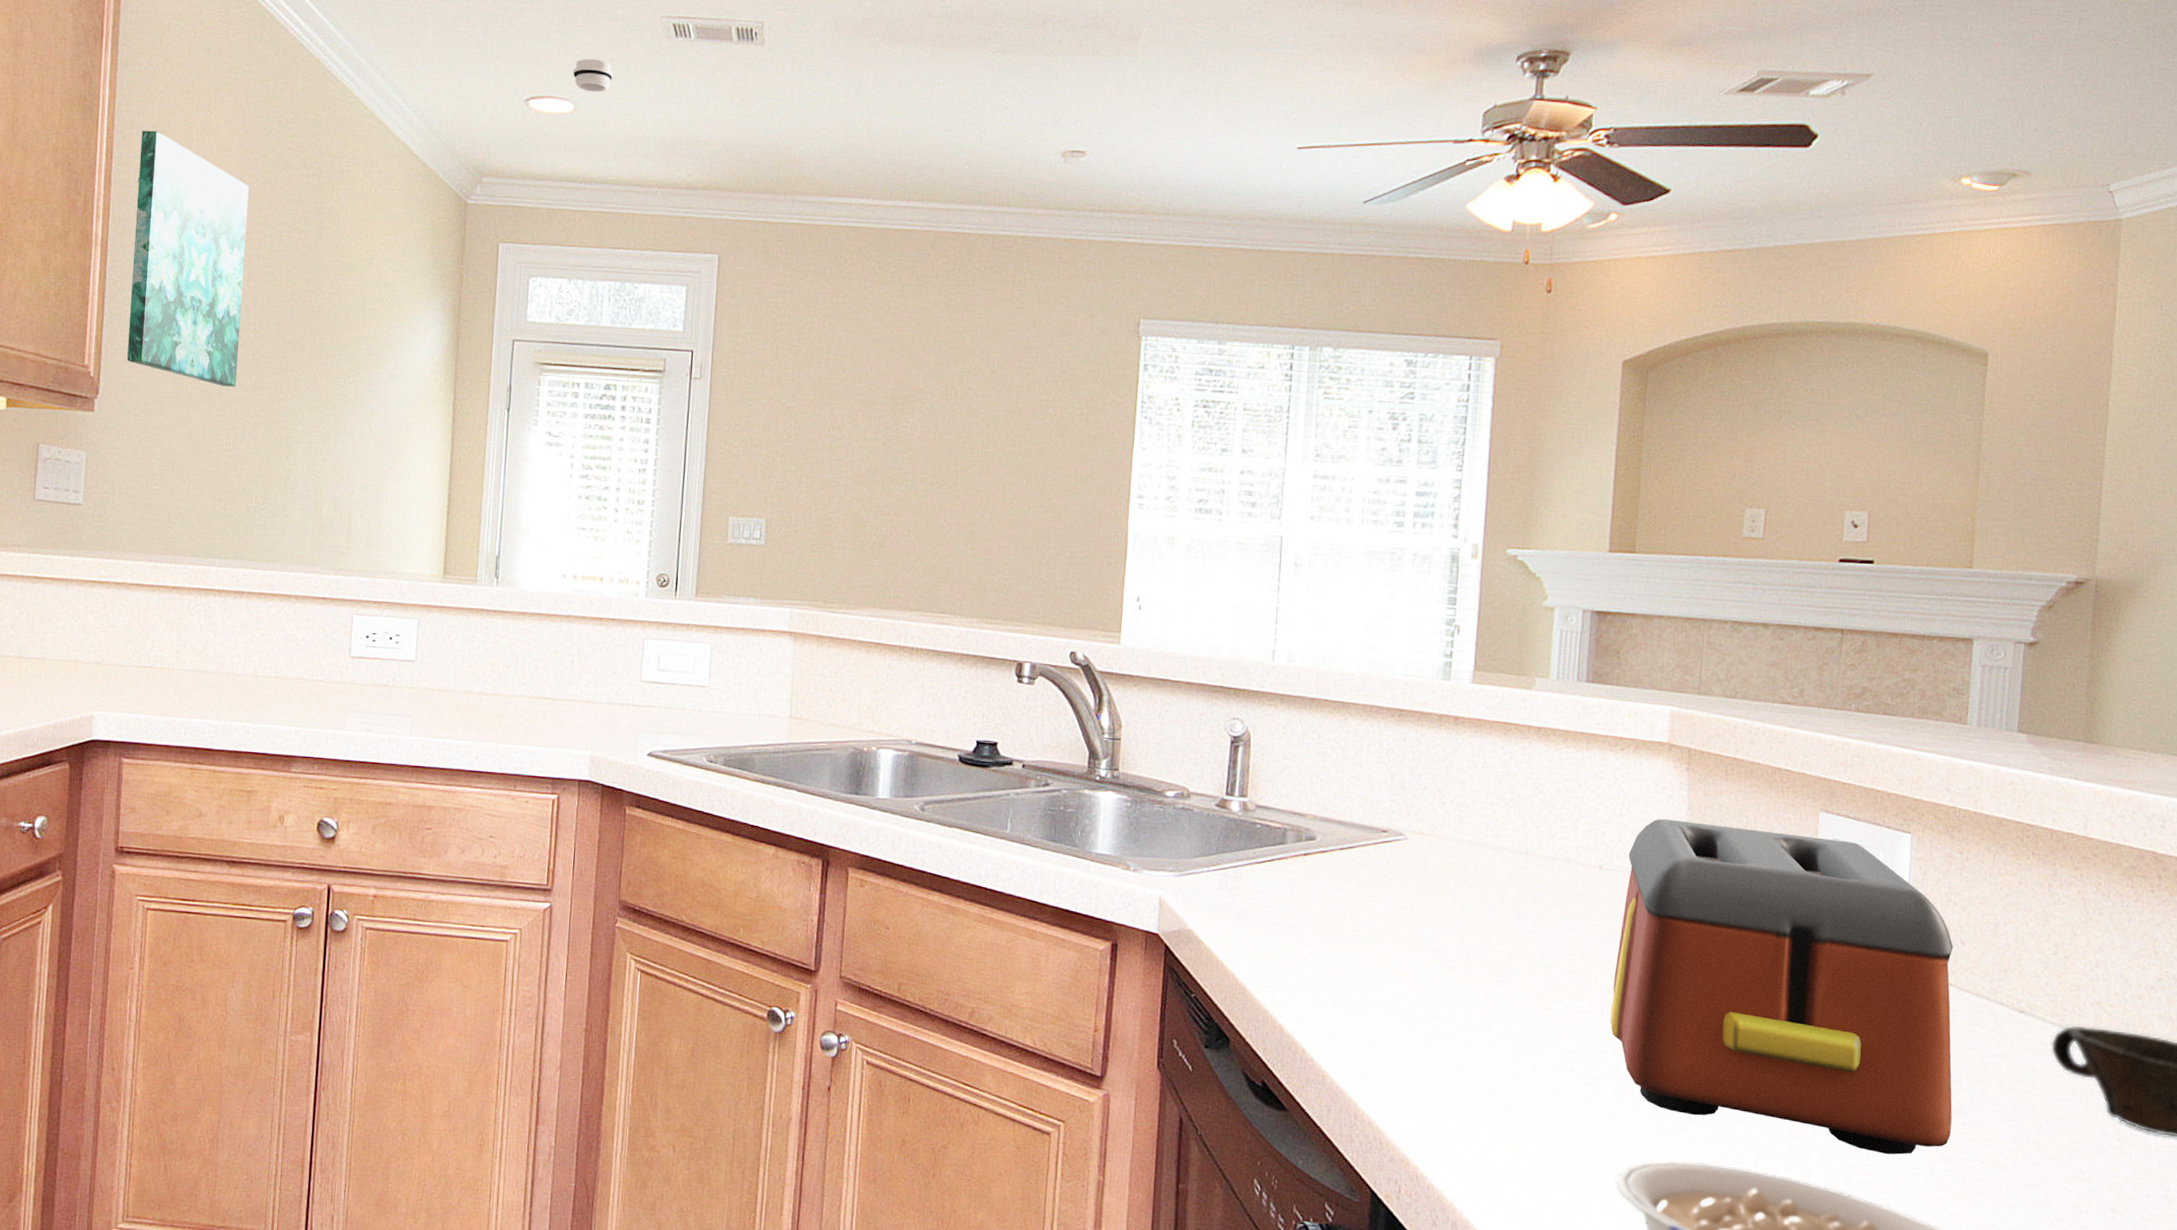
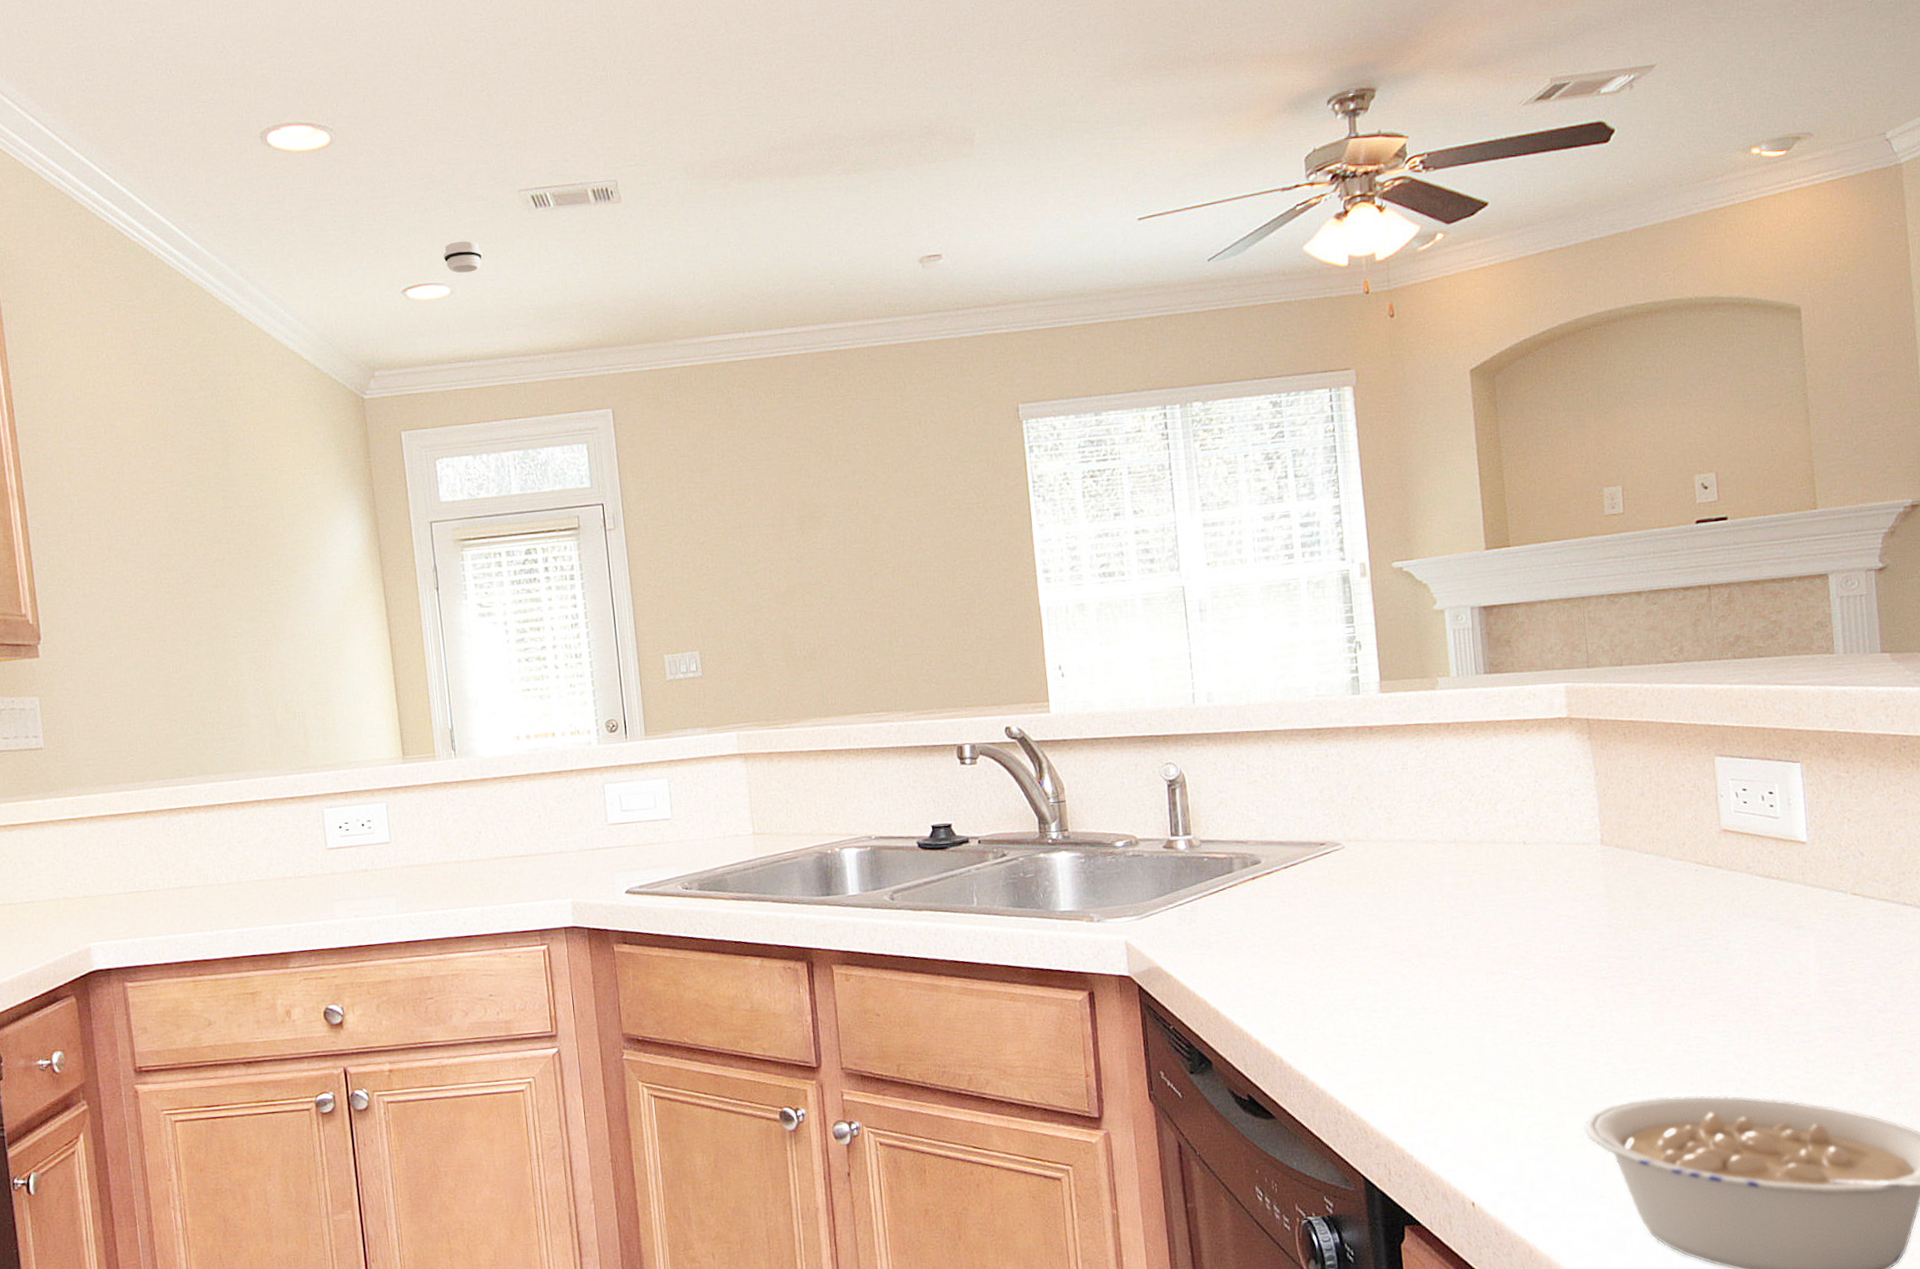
wall art: present [127,130,249,387] -> none [37,378,172,613]
toaster: present [1610,819,1954,1155] -> none [1548,779,1878,1060]

